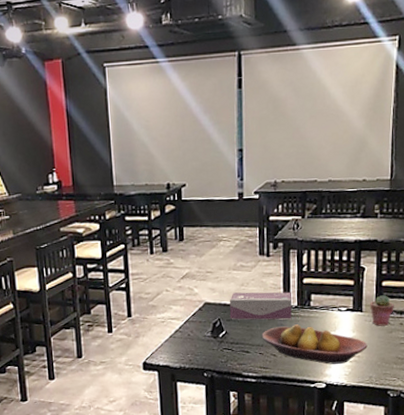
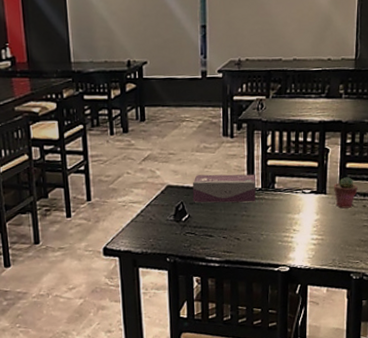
fruit bowl: present [262,324,368,365] -> none [225,207,331,248]

